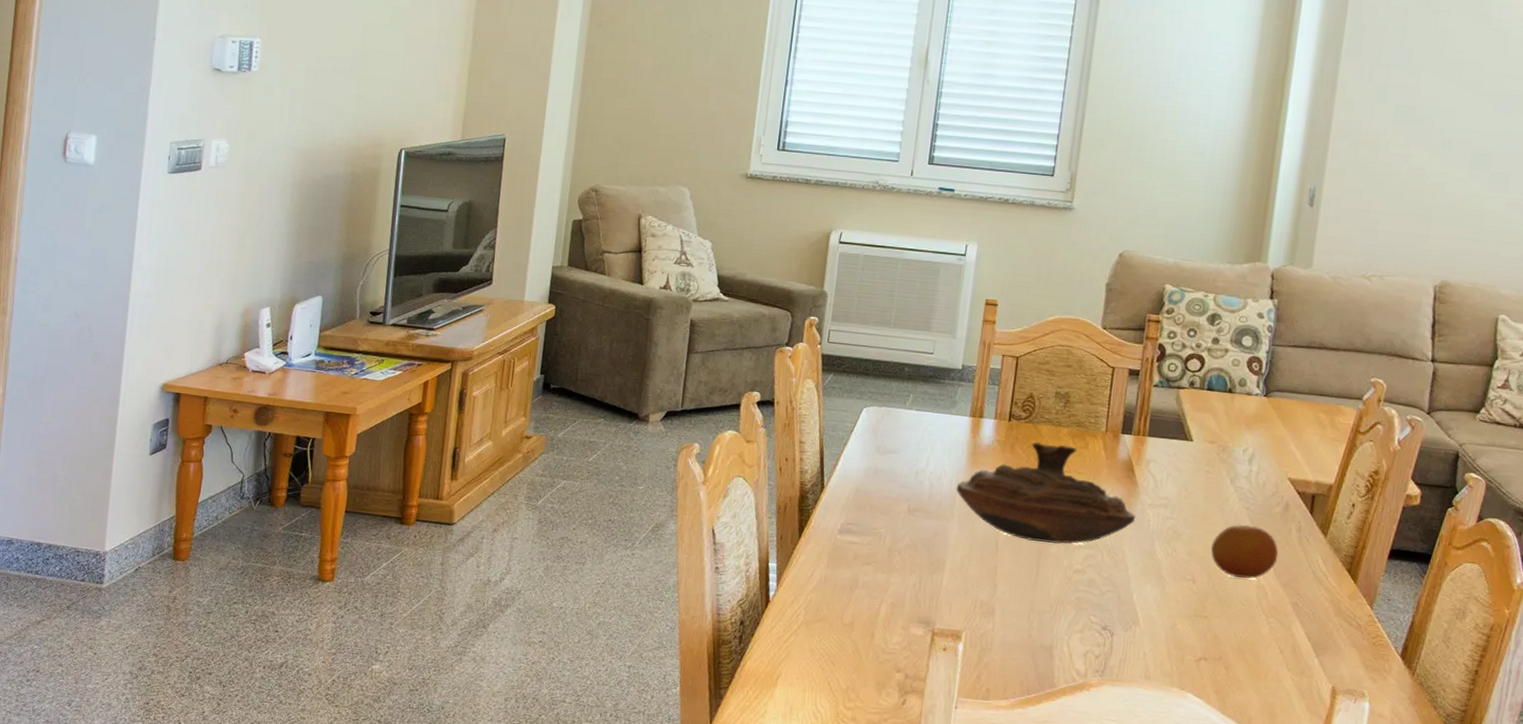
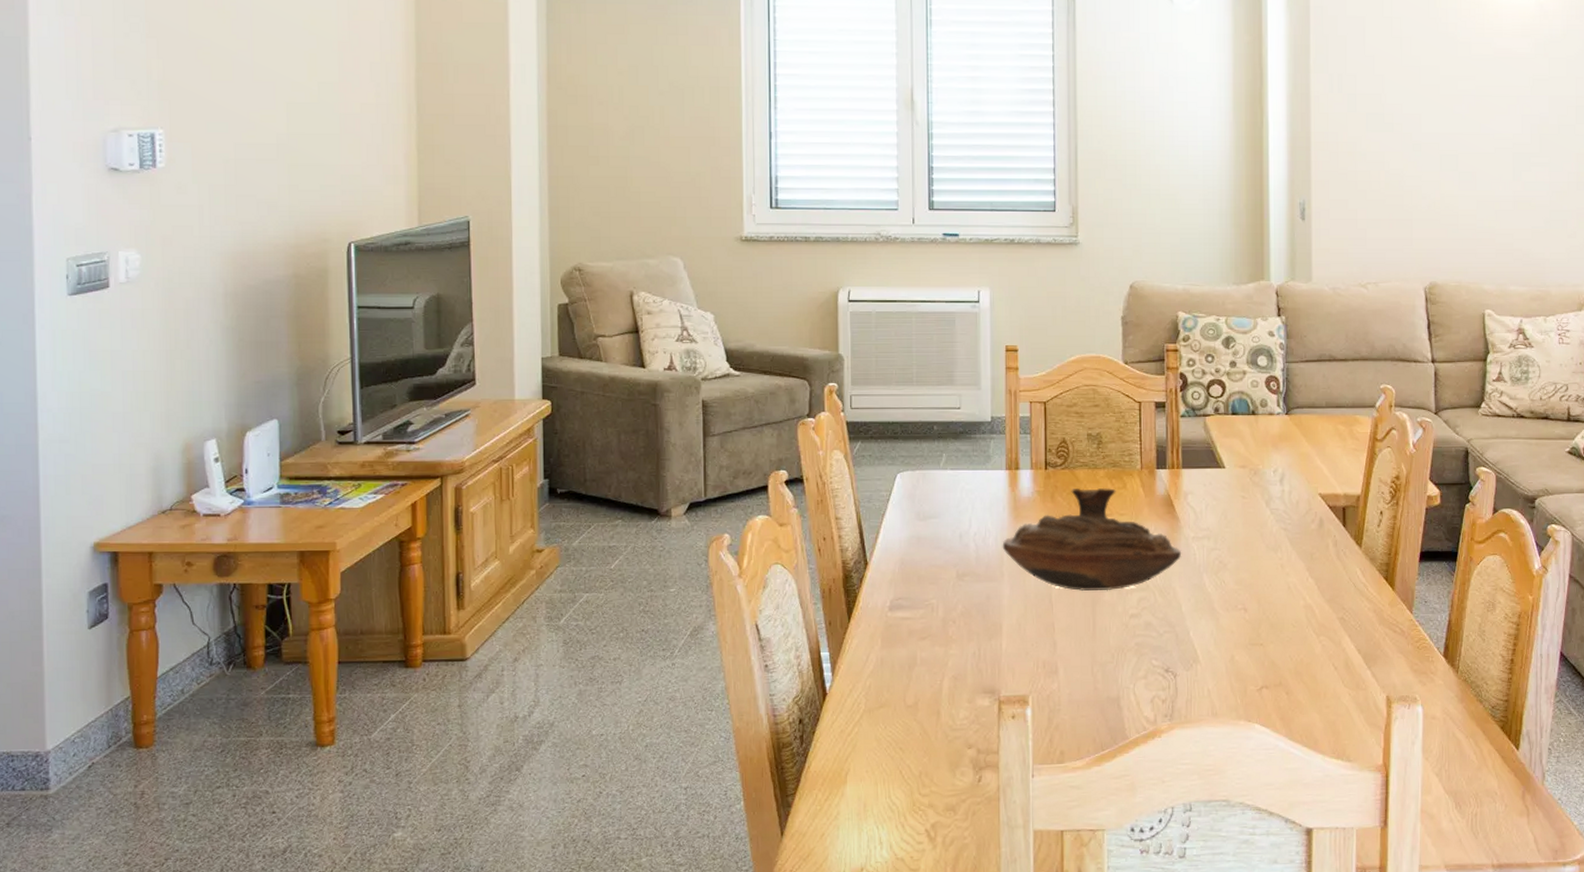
fruit: present [1211,525,1279,579] -> none [1257,546,1320,600]

